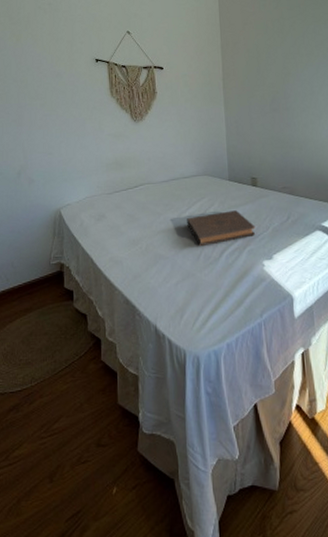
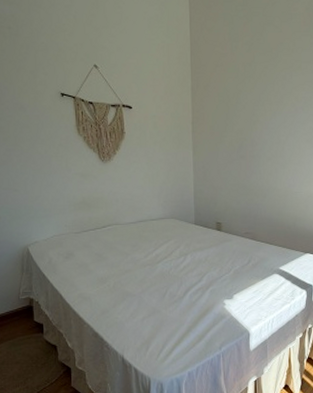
book: present [187,210,256,246] -> none [153,253,219,285]

